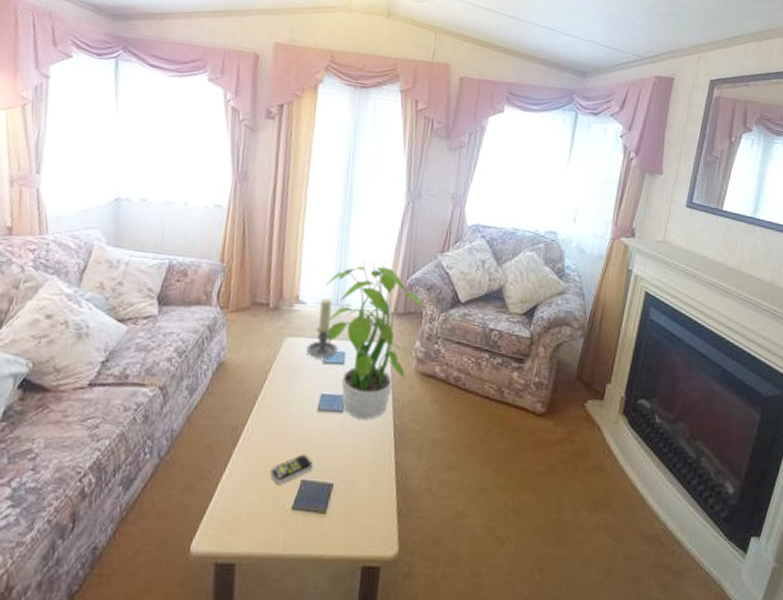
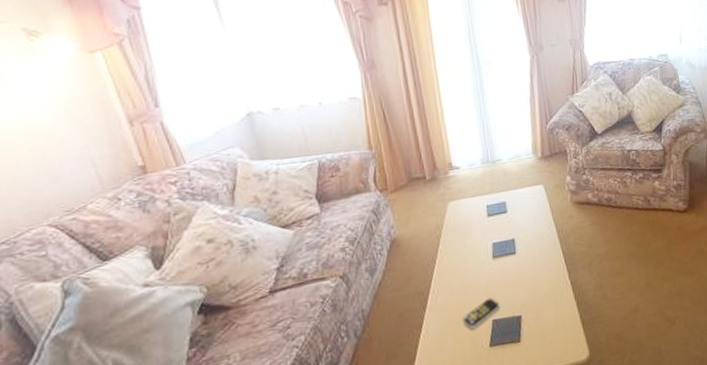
candle holder: present [306,298,338,358] -> none [470,158,499,213]
potted plant: present [324,258,425,420] -> none [473,113,568,256]

